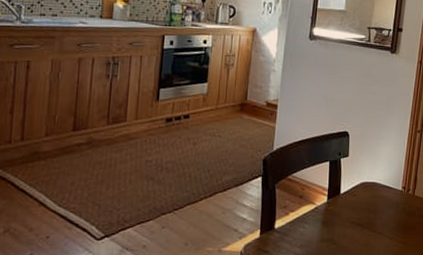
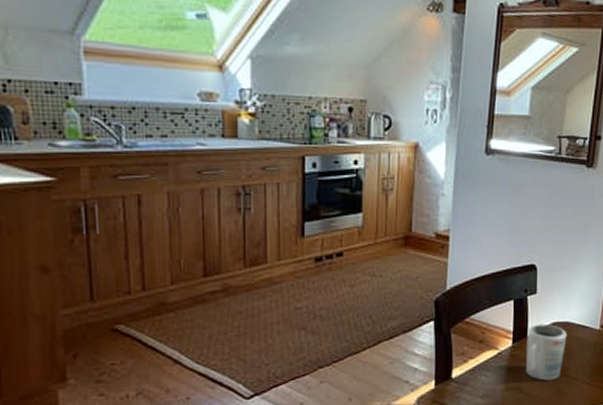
mug: none [338,183,374,234] -> present [526,323,567,381]

